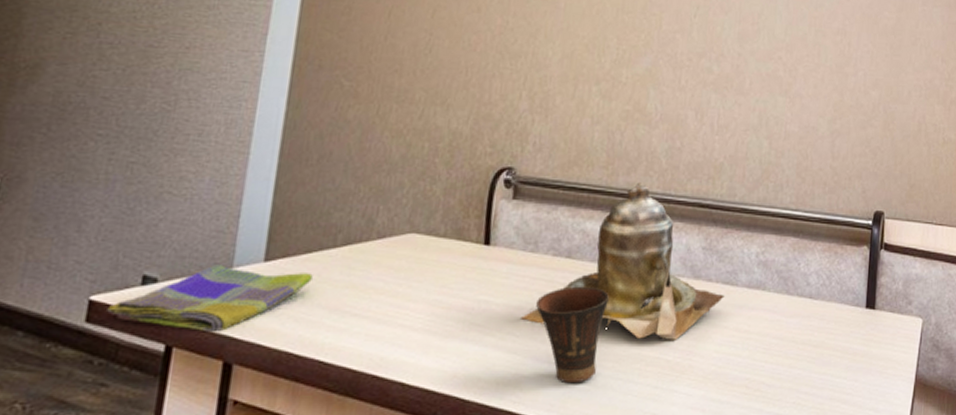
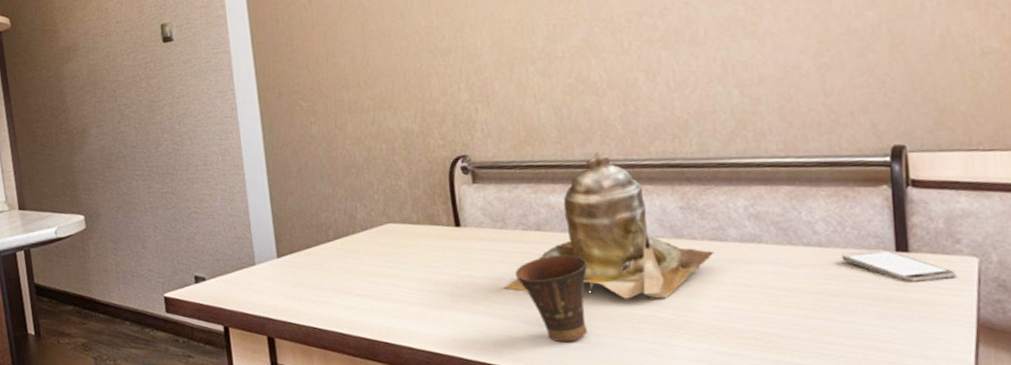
dish towel: present [107,264,313,333] -> none [177,263,317,315]
smartphone: none [825,305,906,338] -> present [841,249,957,283]

